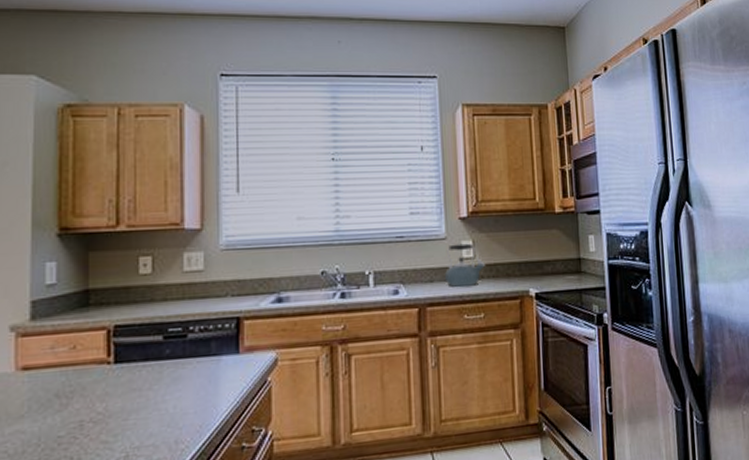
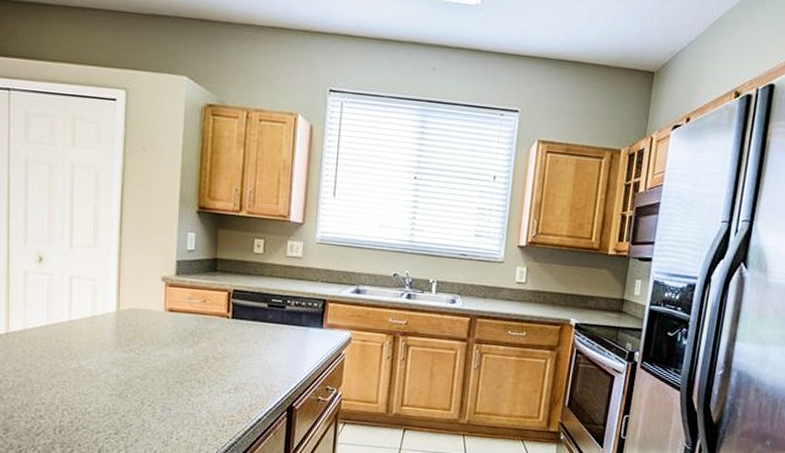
kettle: present [444,243,486,287] -> none [496,268,536,307]

